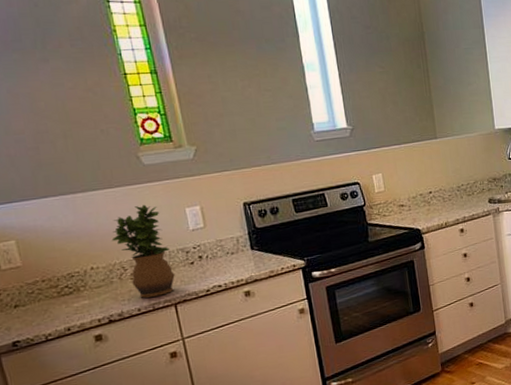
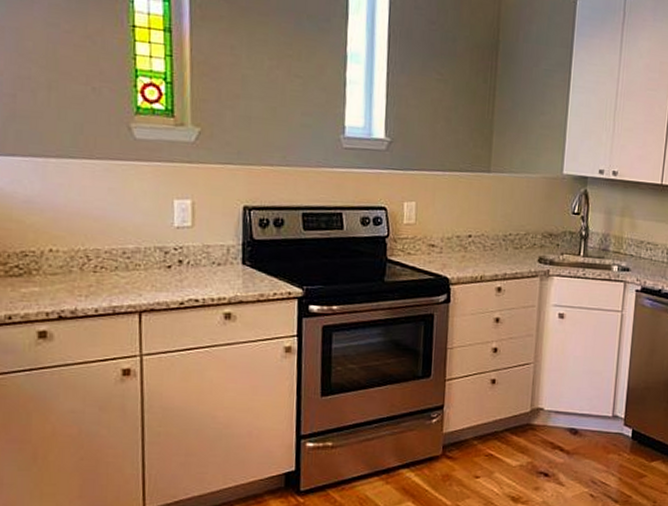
potted plant: present [111,204,175,298] -> none [80,185,146,299]

